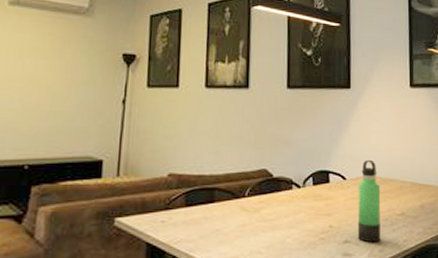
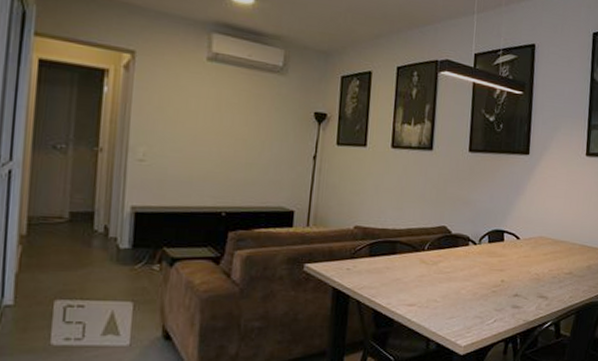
thermos bottle: present [357,160,381,243] -> none [526,222,552,298]

